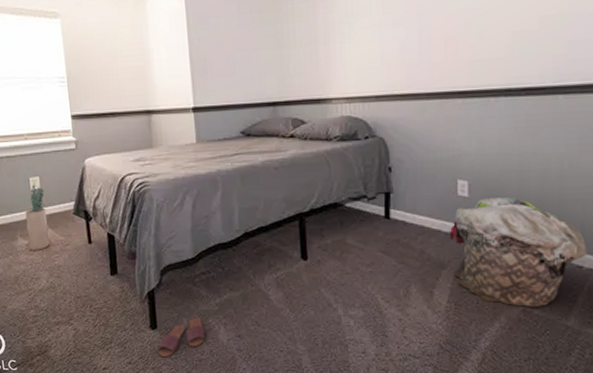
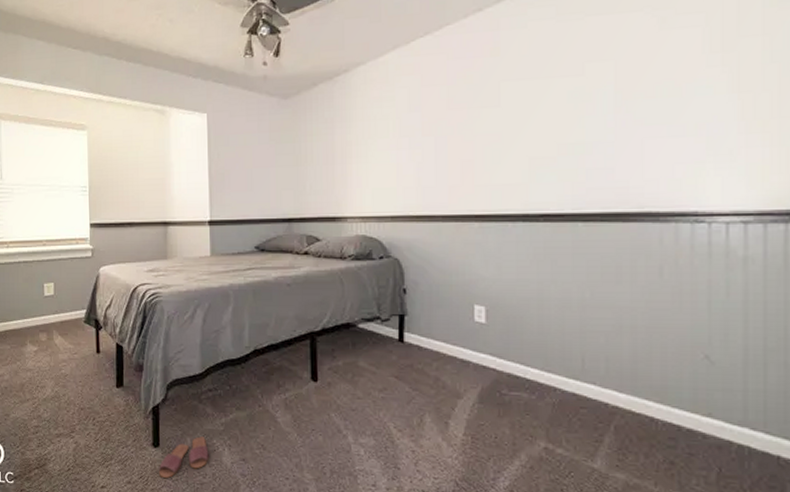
vase: present [25,183,50,251] -> none [36,289,59,359]
laundry basket: present [448,197,587,308] -> none [465,325,612,447]

